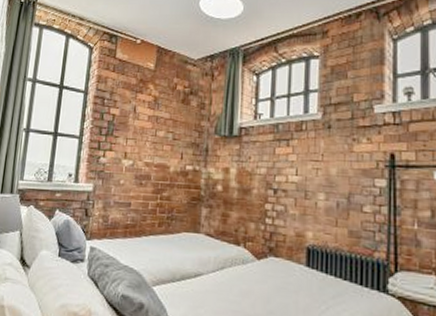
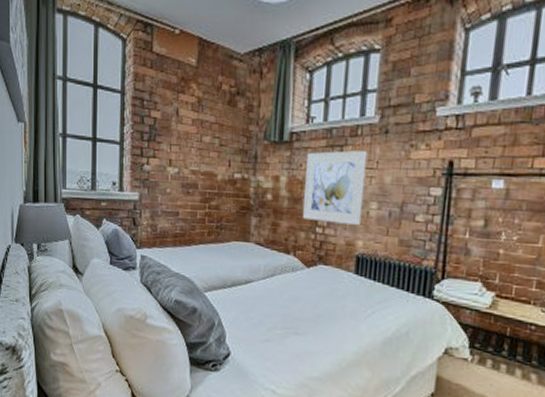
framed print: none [253,144,313,217] -> present [303,150,368,227]

